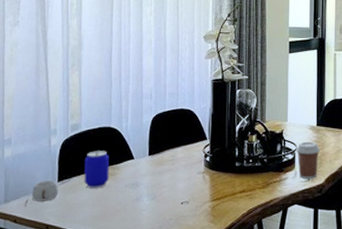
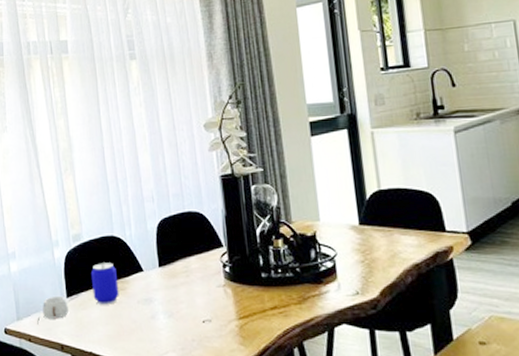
coffee cup: present [295,141,321,179] -> none [334,244,369,292]

